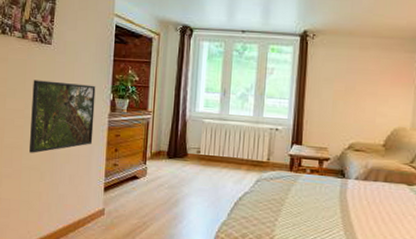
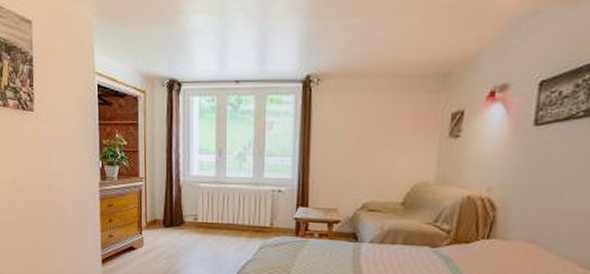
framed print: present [29,80,96,153] -> none [20,150,86,227]

